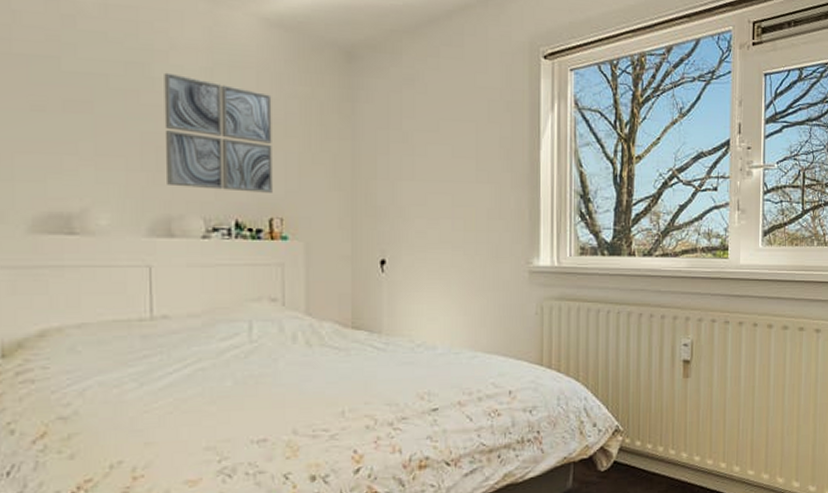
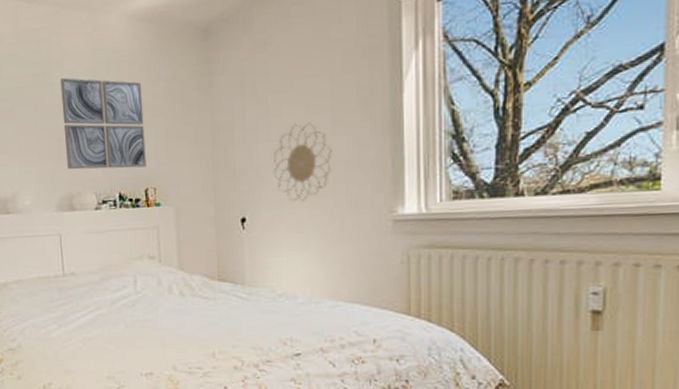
decorative wall piece: none [416,165,475,247] -> present [273,122,332,202]

